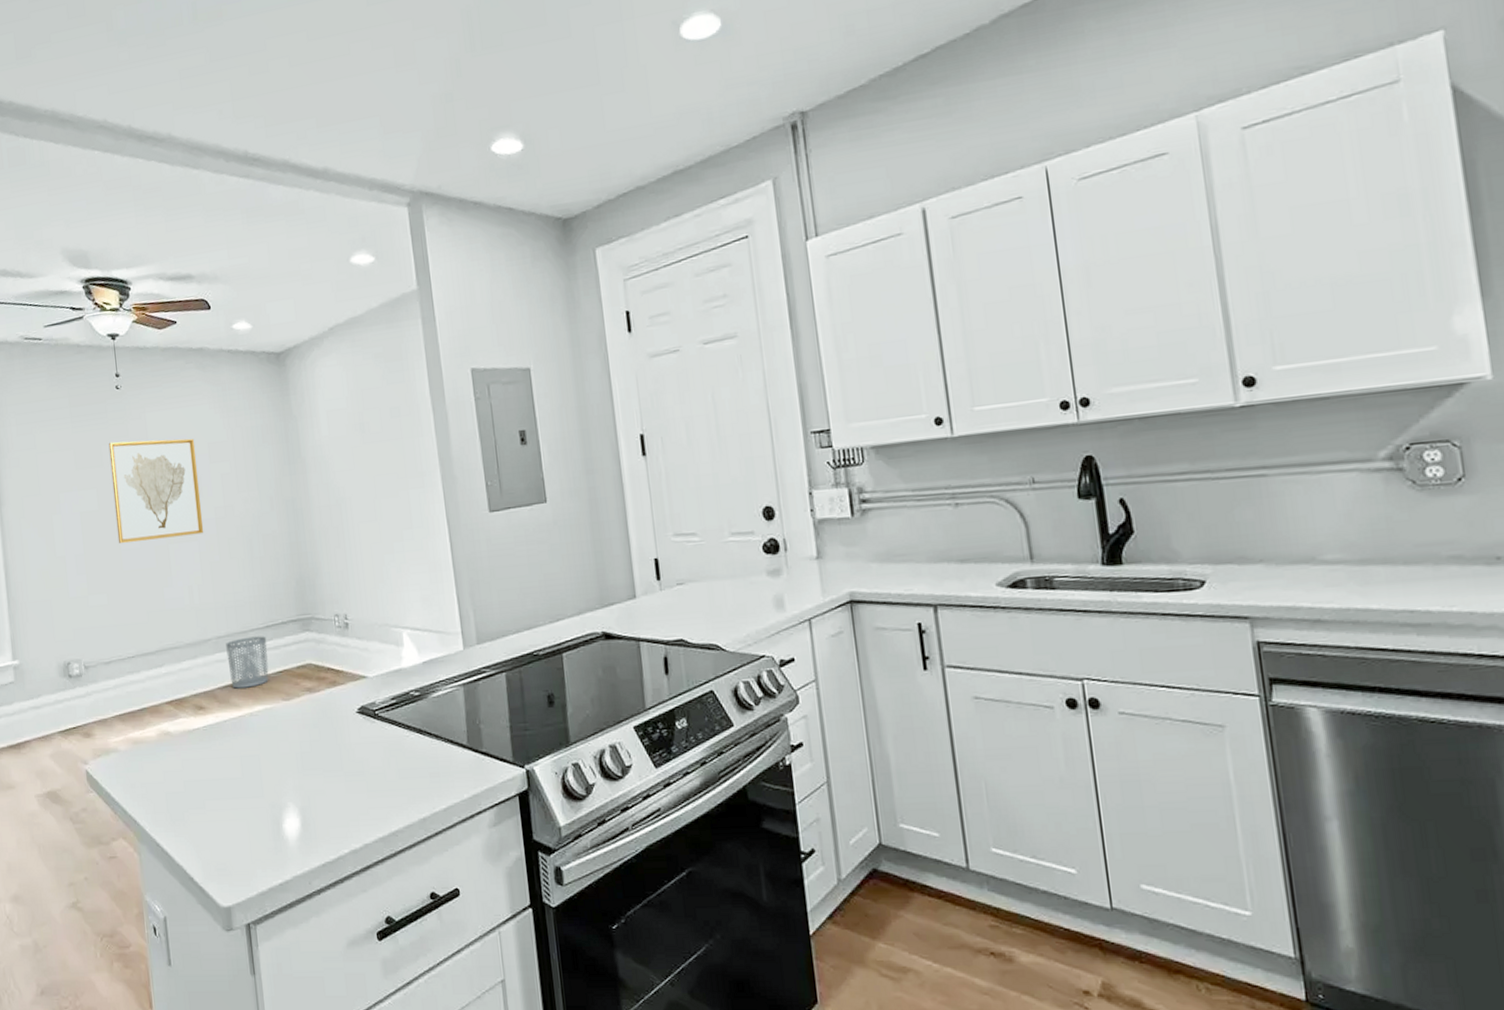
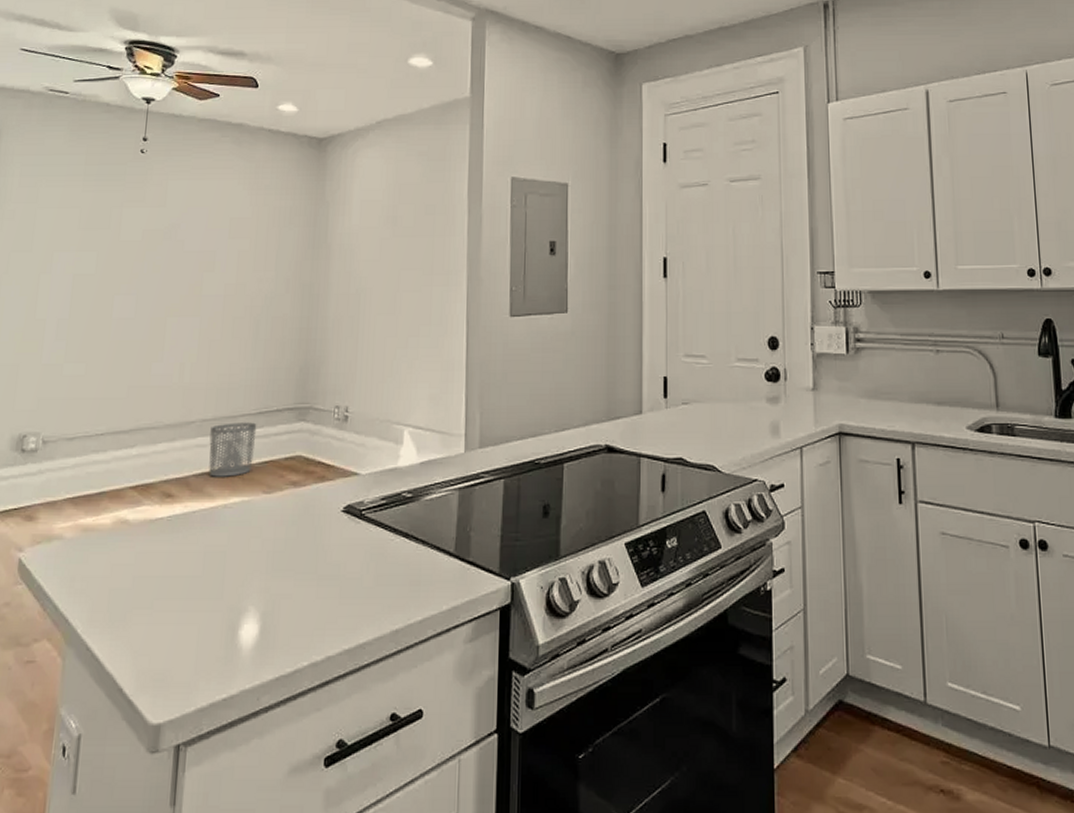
wall art: present [108,438,204,544] -> none [110,205,217,312]

